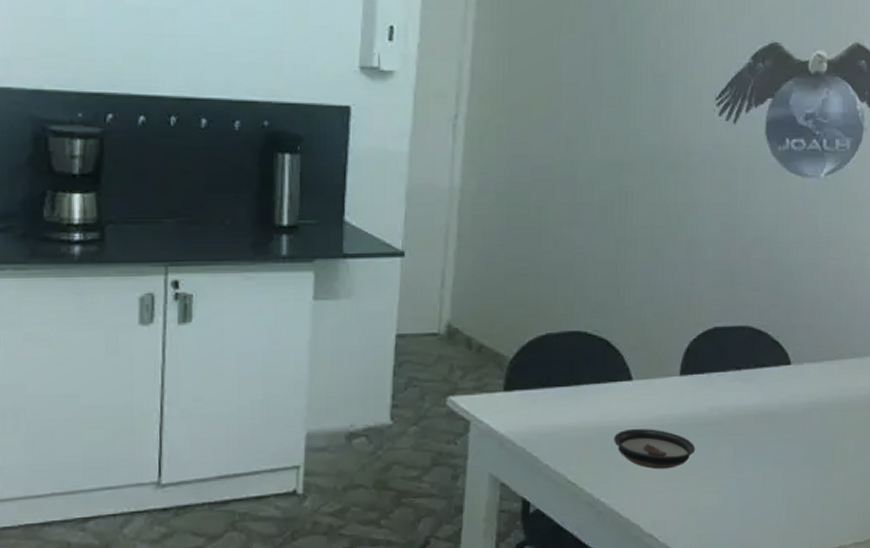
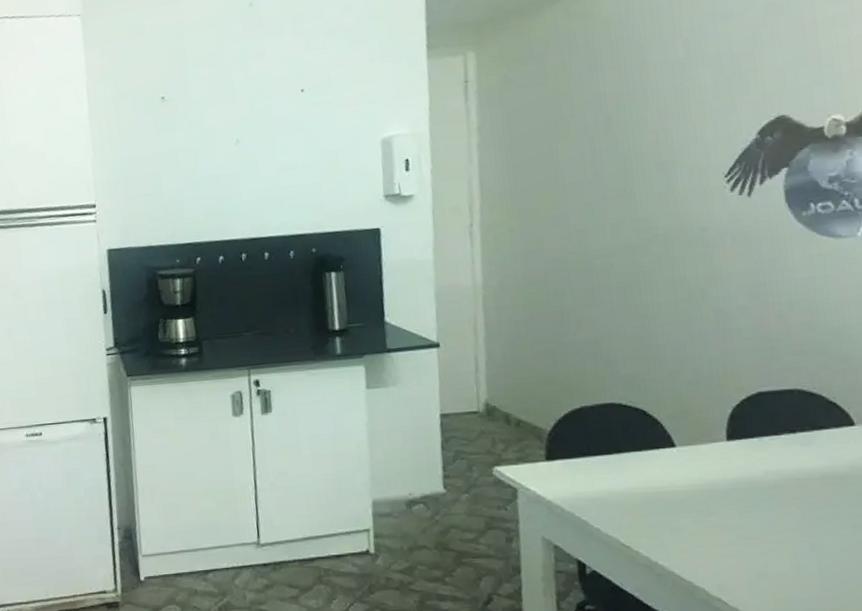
saucer: present [614,428,696,470] -> none [664,493,757,533]

